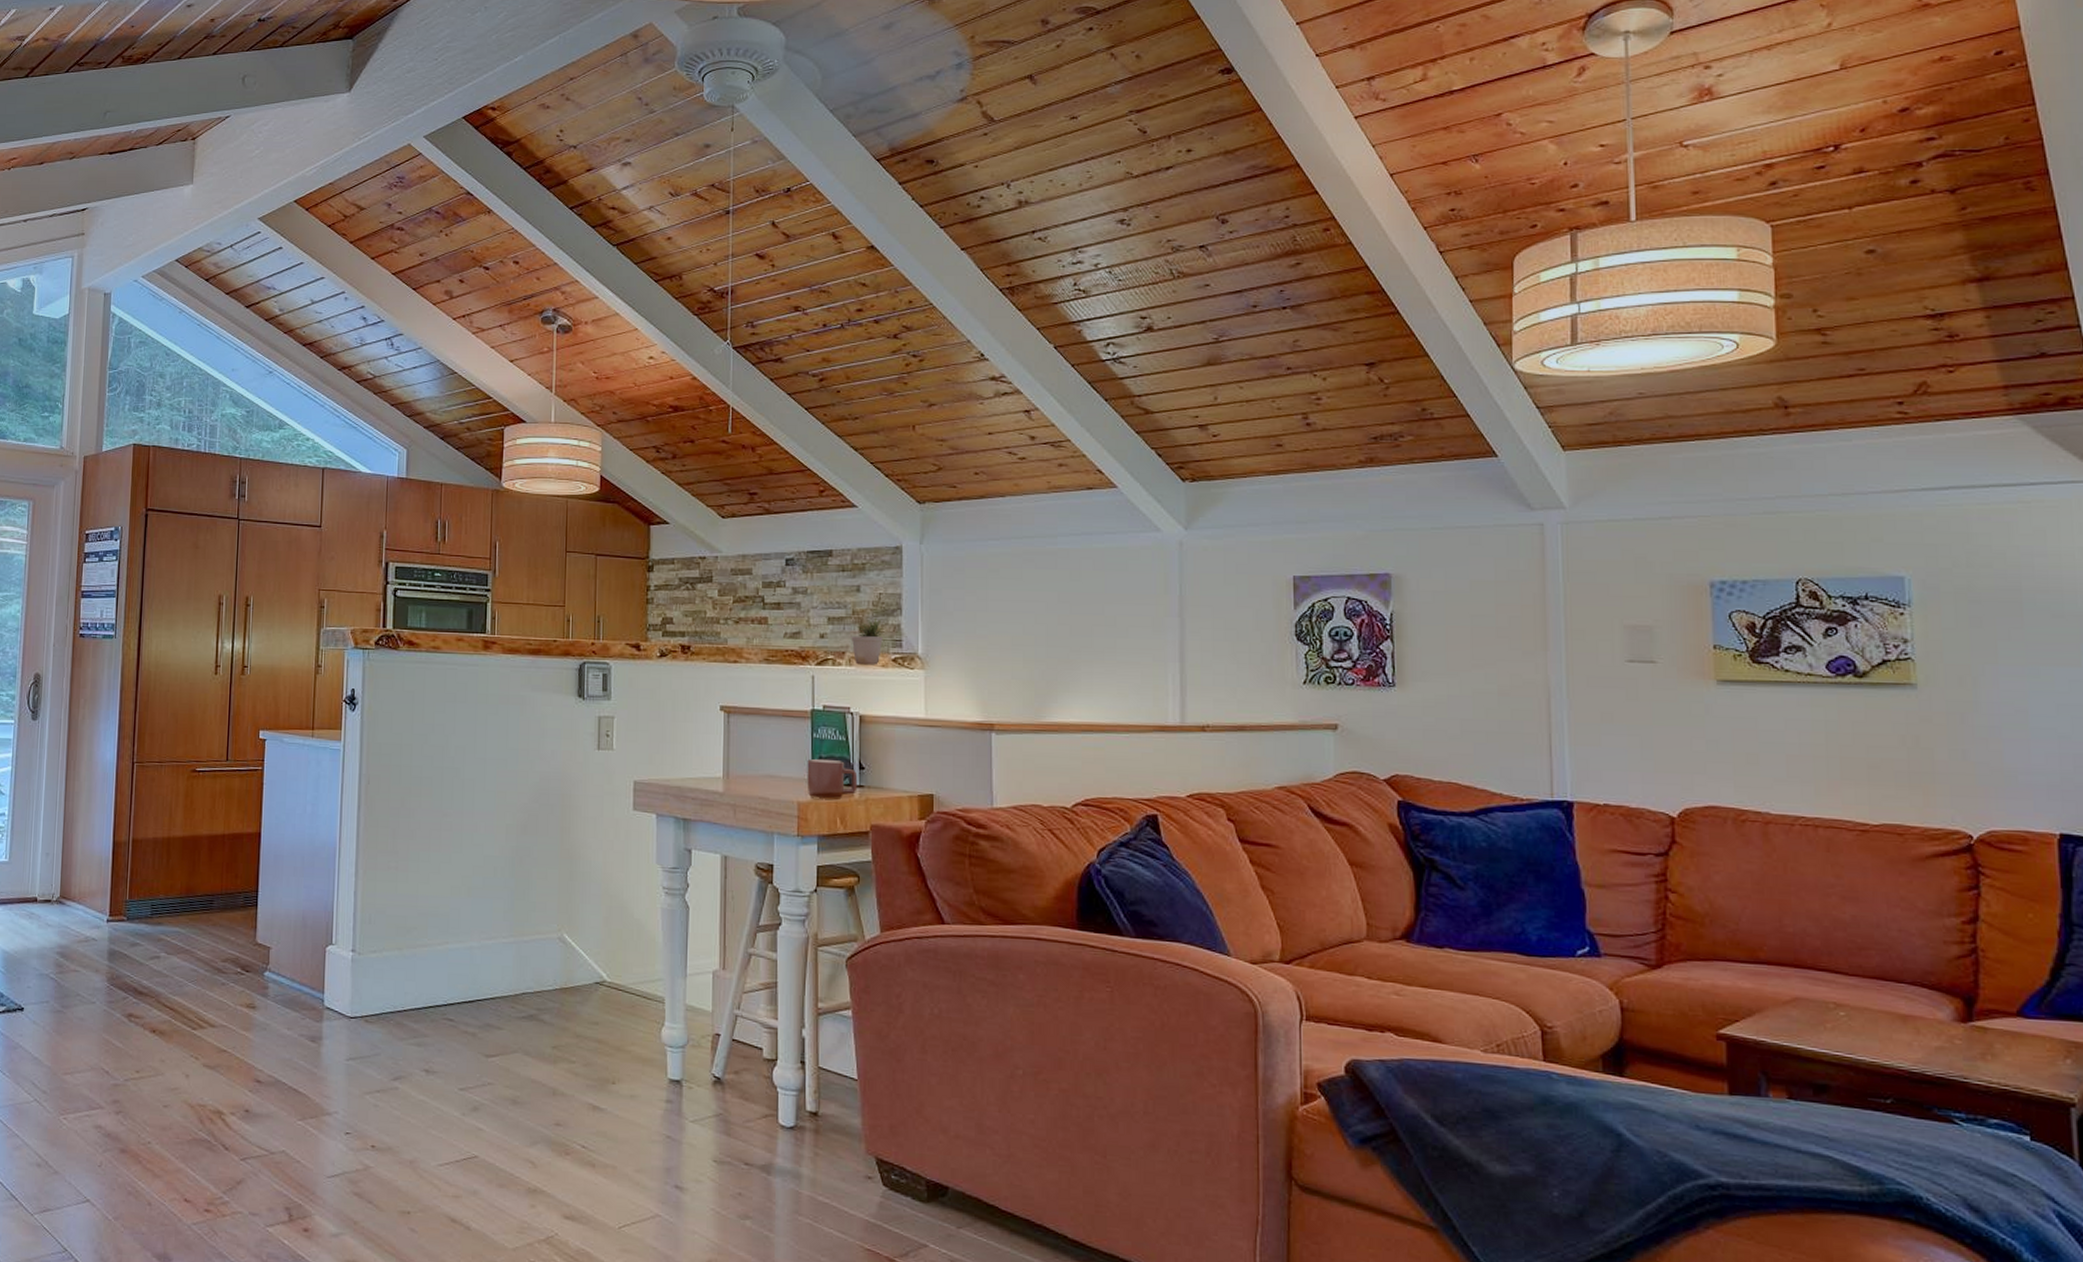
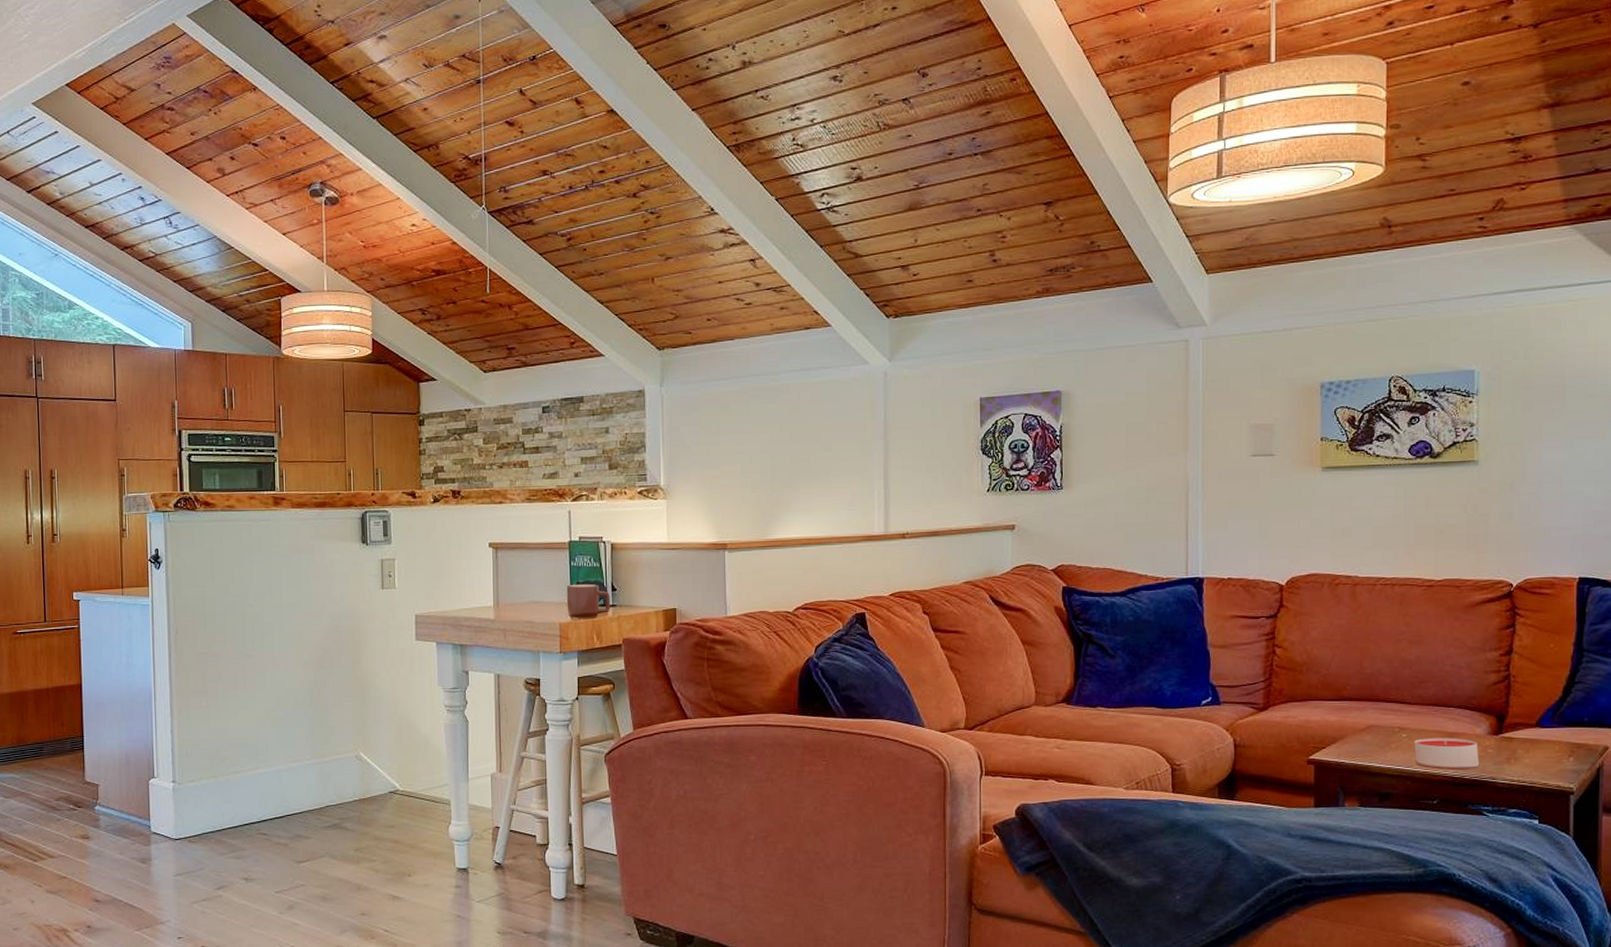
potted plant: present [851,617,885,665] -> none [601,455,631,499]
candle: none [1856,1019,1946,1064] -> present [1414,738,1480,770]

